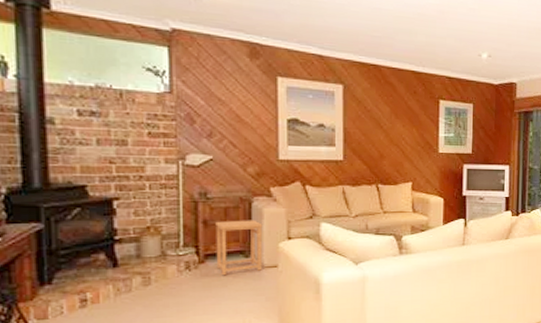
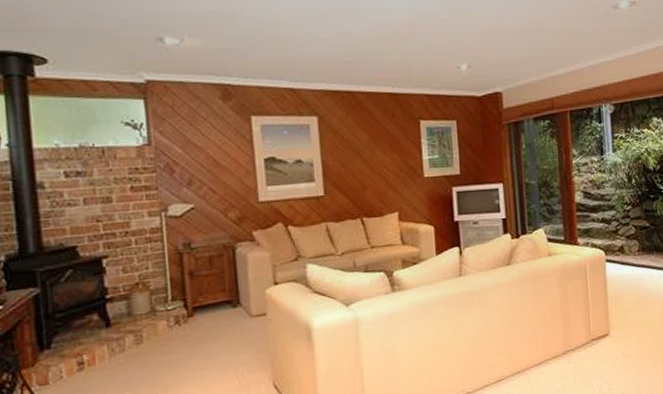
side table: present [215,220,263,276] -> none [201,267,251,329]

